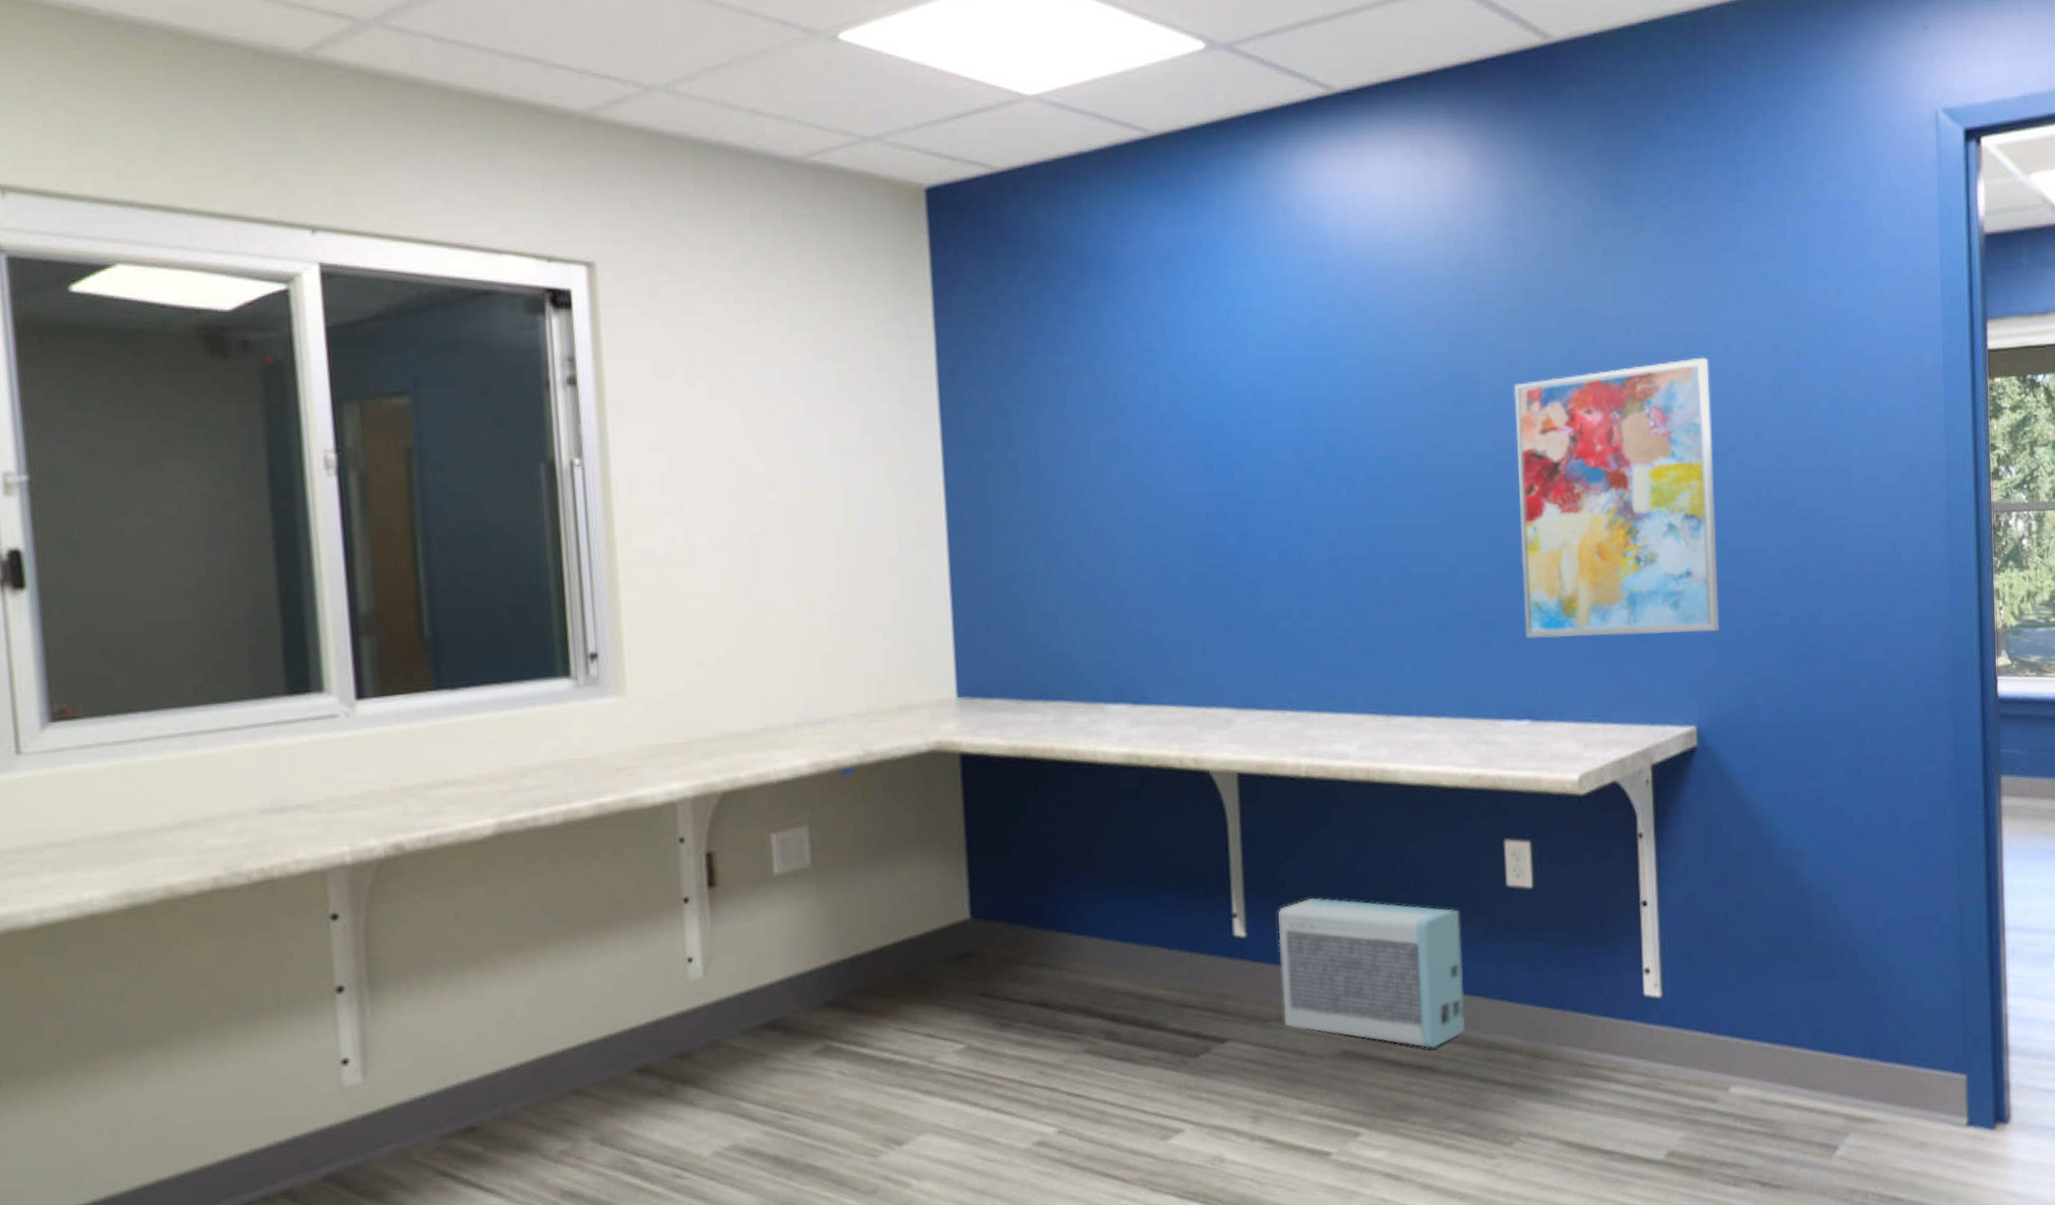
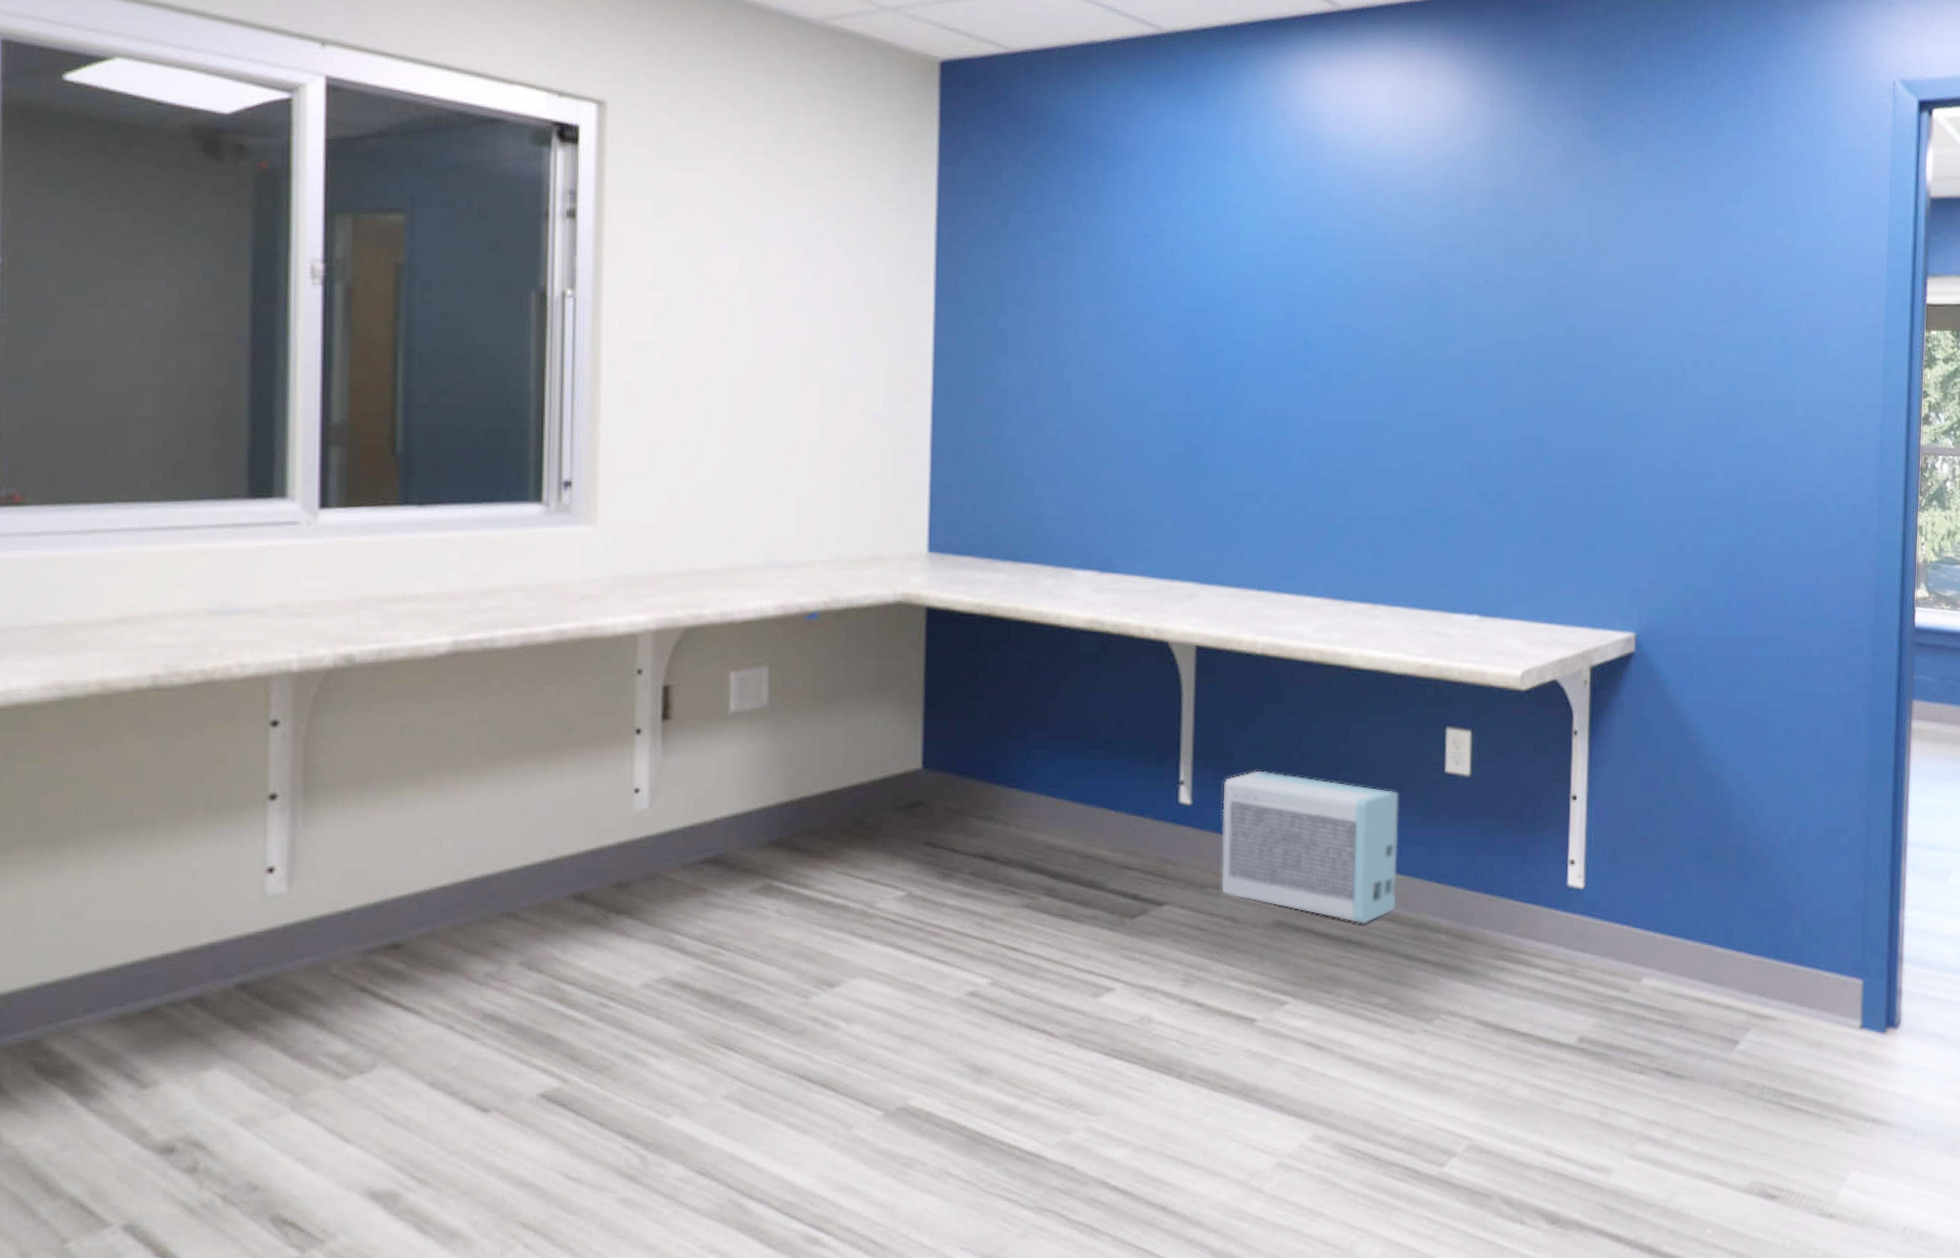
wall art: present [1514,357,1719,639] -> none [1481,287,1671,545]

